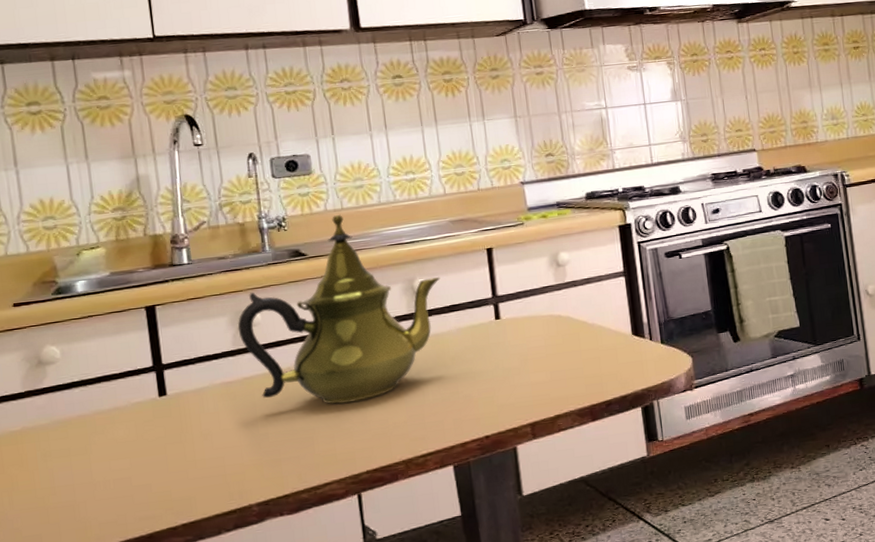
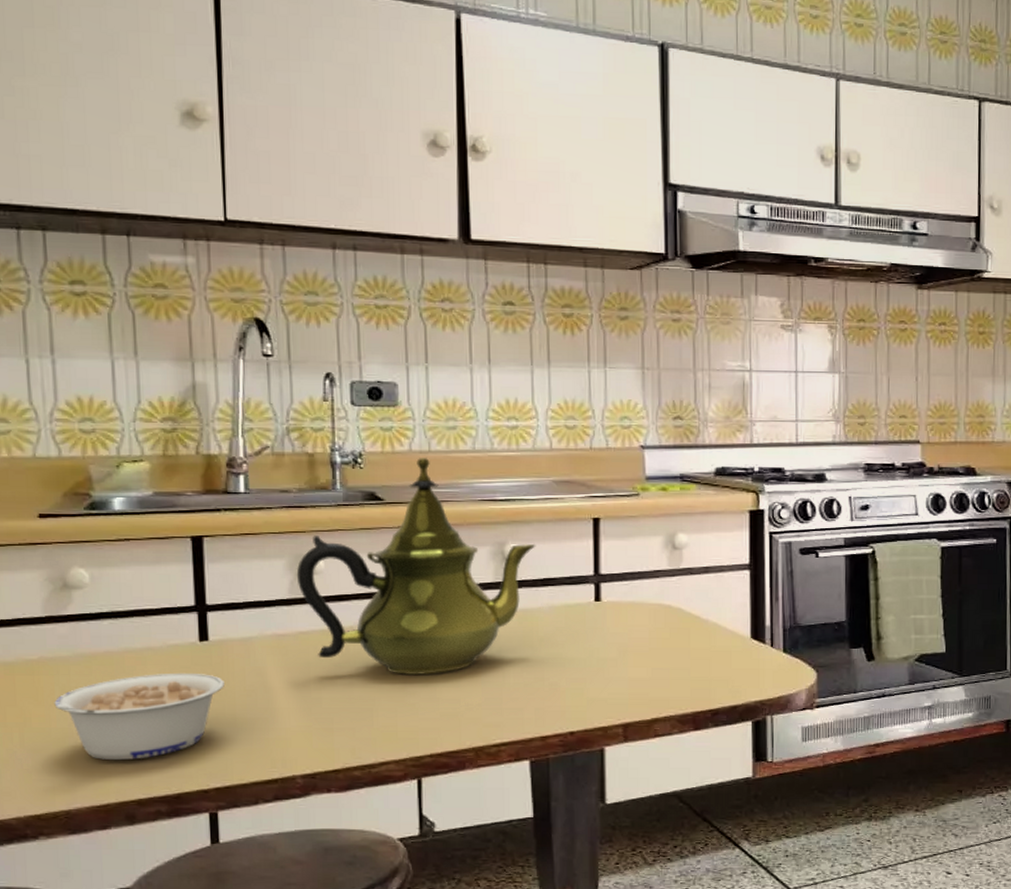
legume: none [37,424,184,512] -> present [54,672,224,761]

